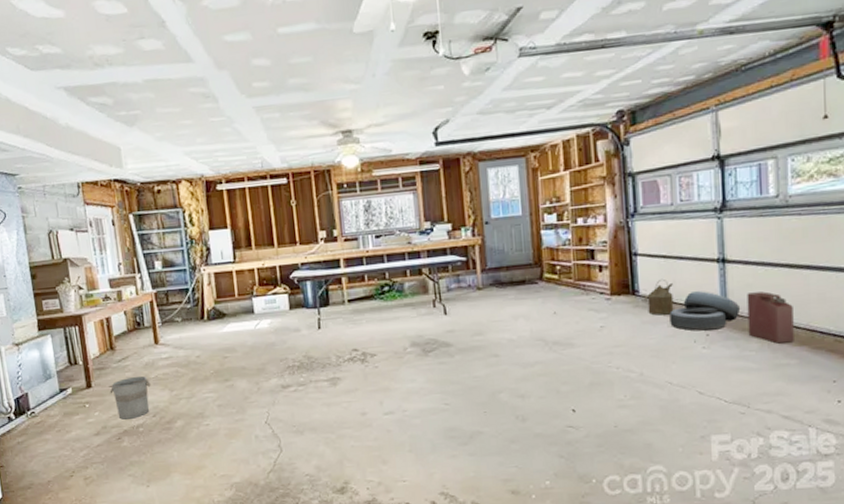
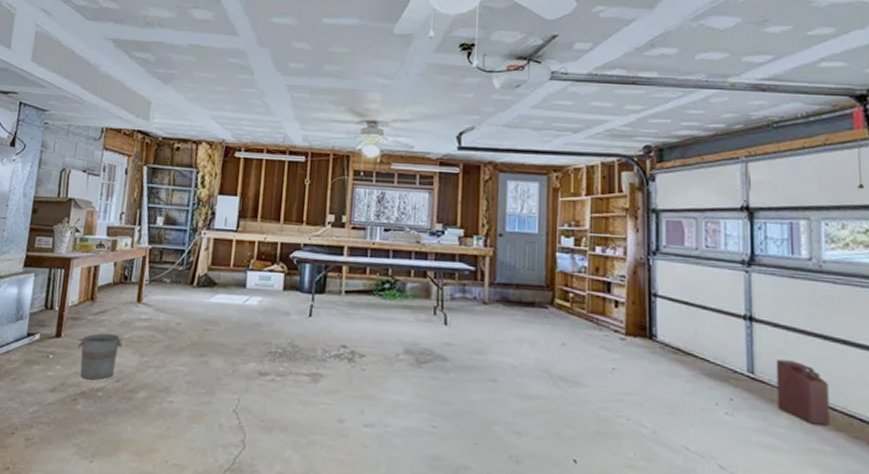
watering can: present [644,278,674,316] -> none [662,326,694,368]
tire: present [669,291,741,331] -> none [689,347,769,396]

